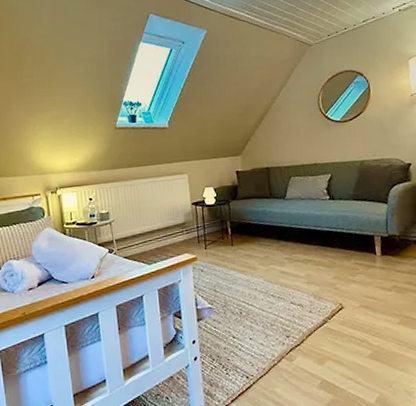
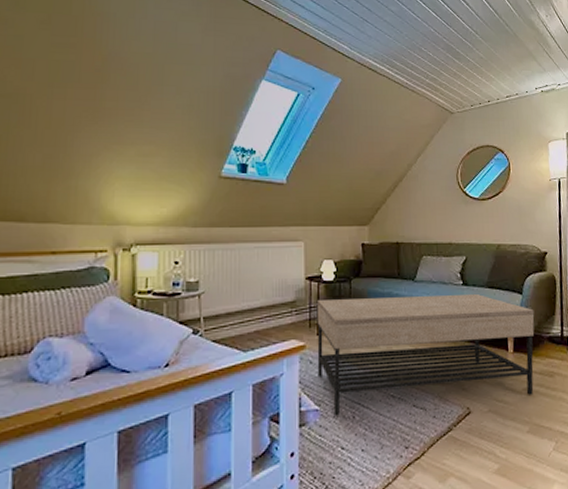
coffee table: none [202,206,403,312] -> present [316,294,535,416]

